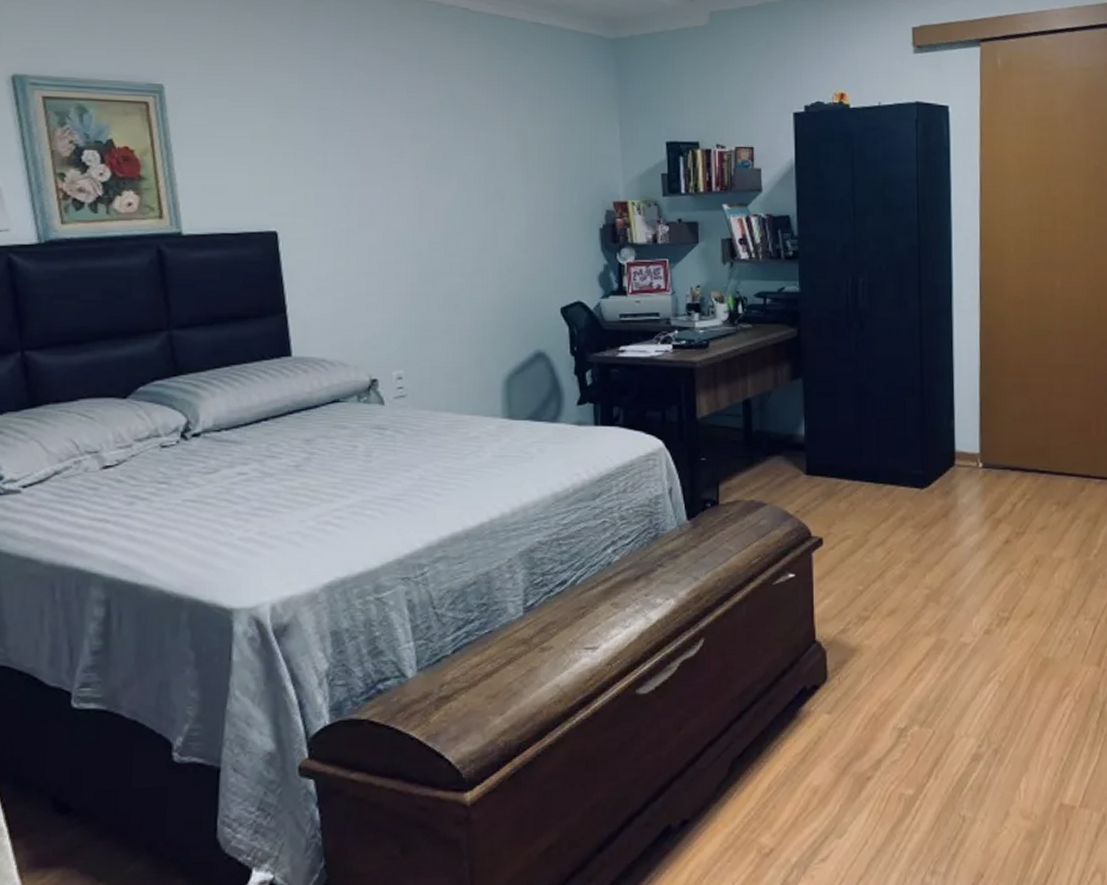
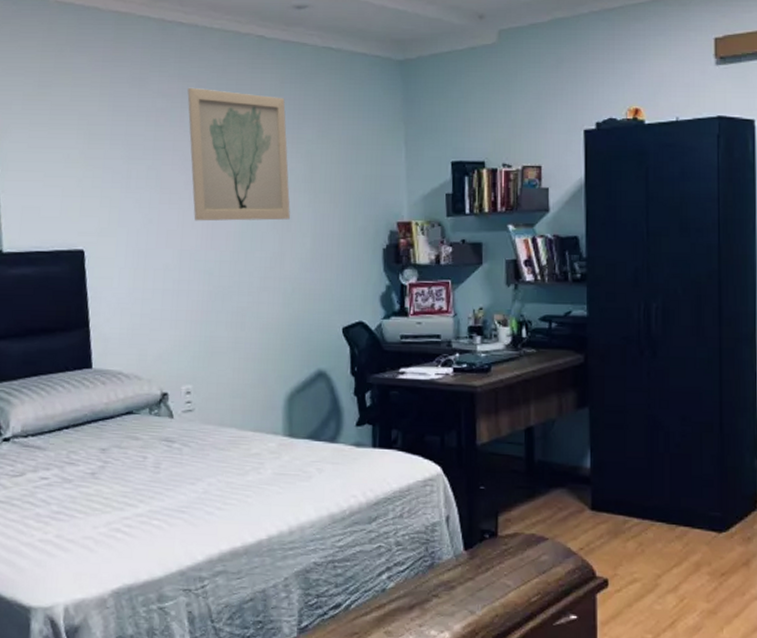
wall art: none [387,60,503,201] -> present [187,87,290,221]

